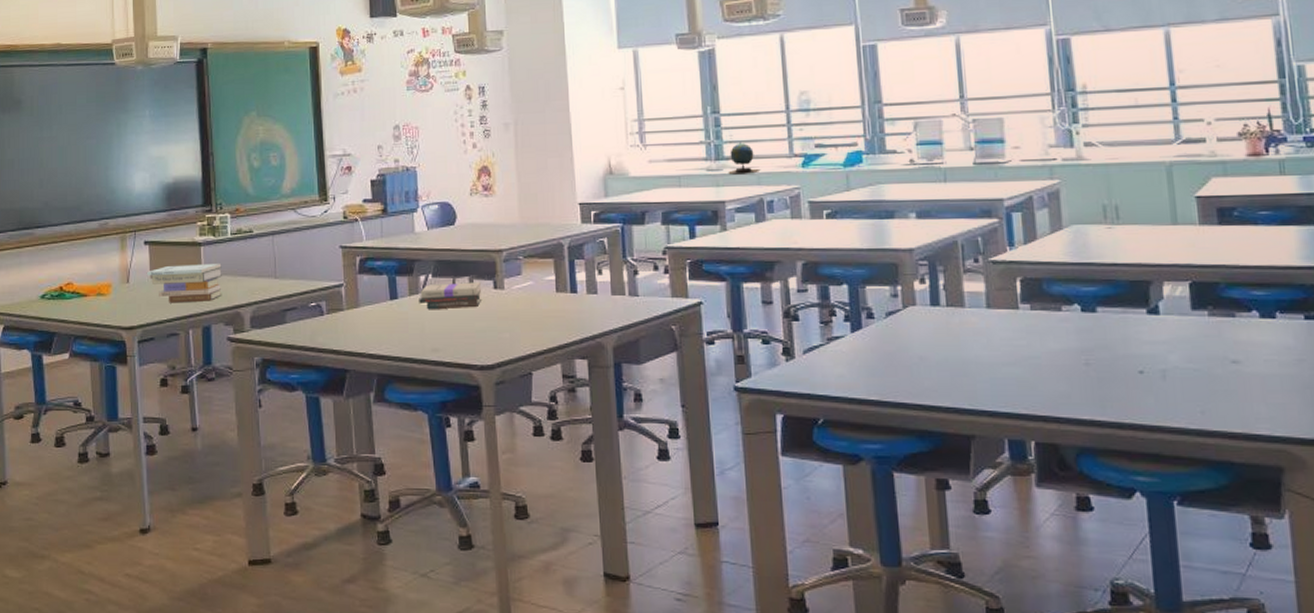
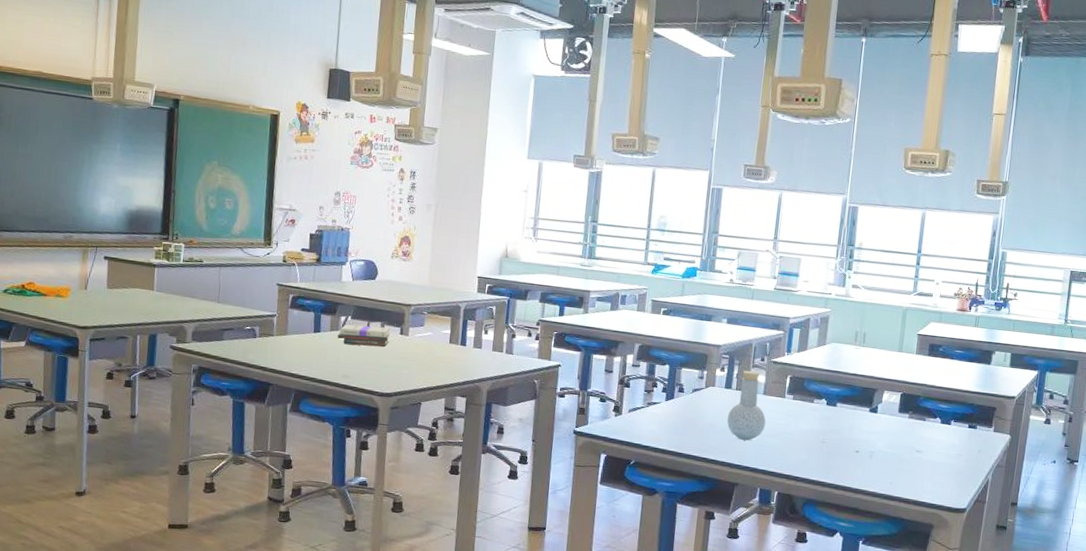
books: present [146,264,222,303] -> none [103,280,172,314]
globe: present [728,142,759,175] -> none [596,247,620,273]
flask: none [941,277,999,374] -> present [727,370,766,441]

